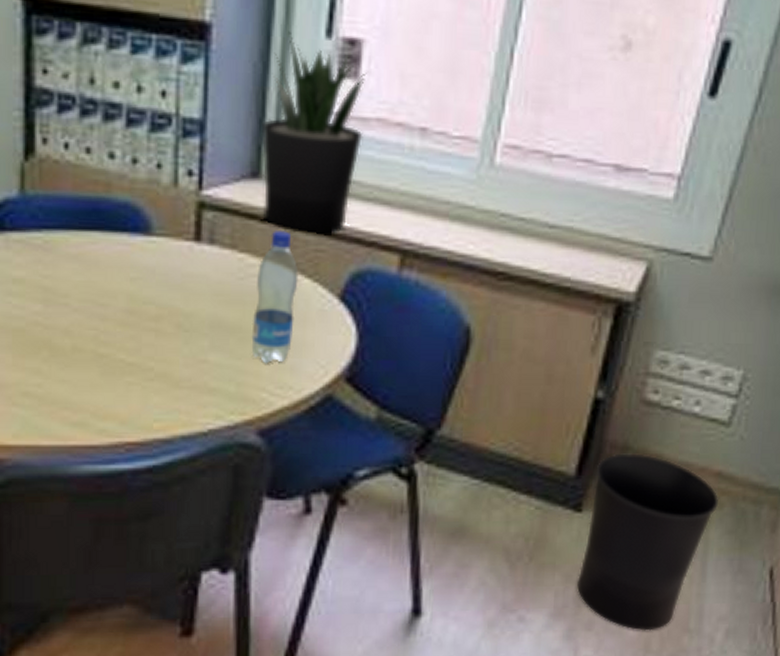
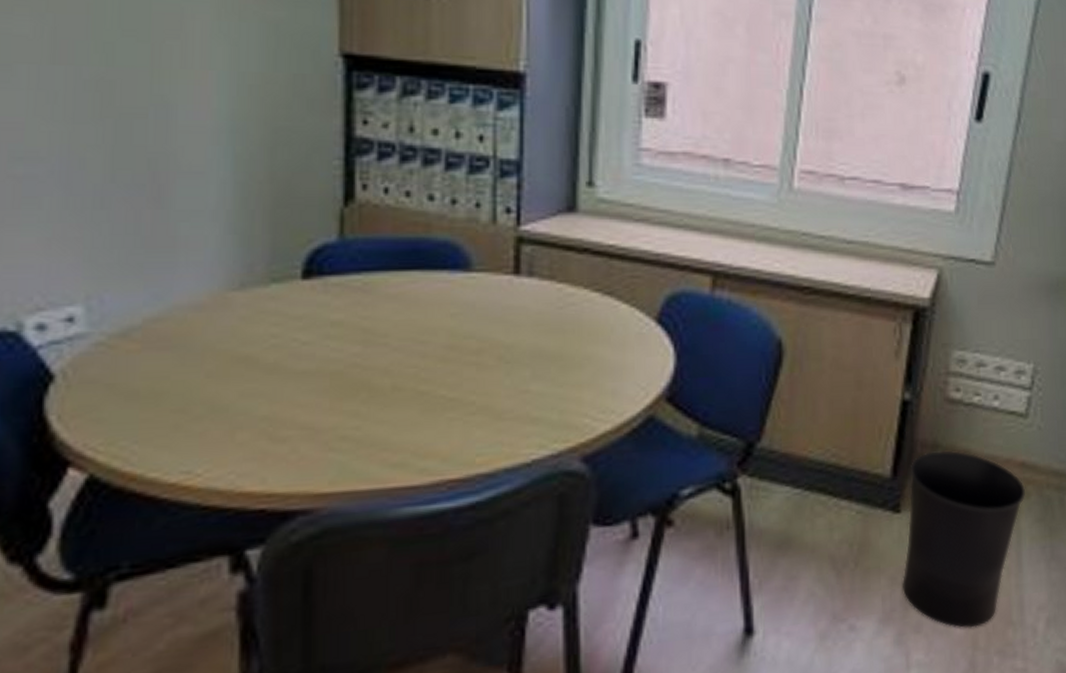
bottle: present [251,231,299,364] -> none [572,260,616,390]
planter: present [261,31,367,234] -> none [575,78,672,261]

